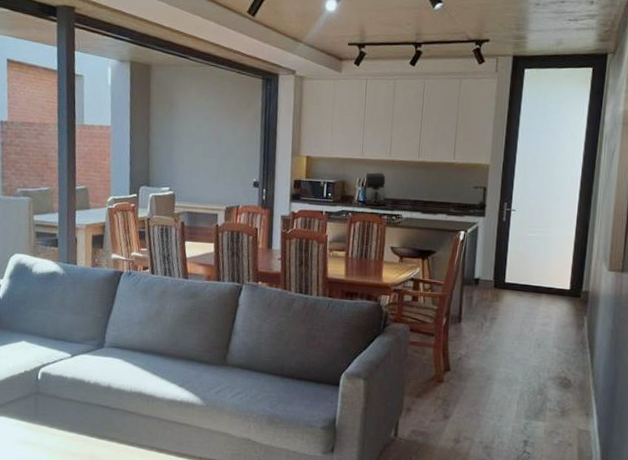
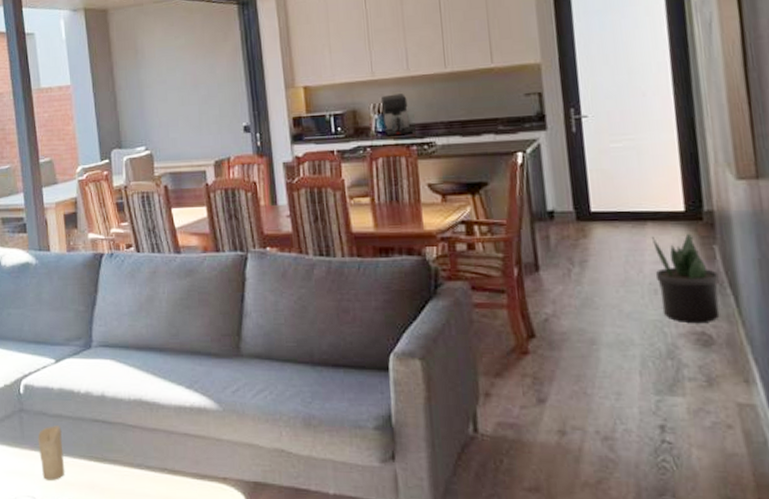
candle: none [49,407,71,450] -> present [37,426,65,480]
planter: none [541,306,583,371] -> present [651,233,720,322]

